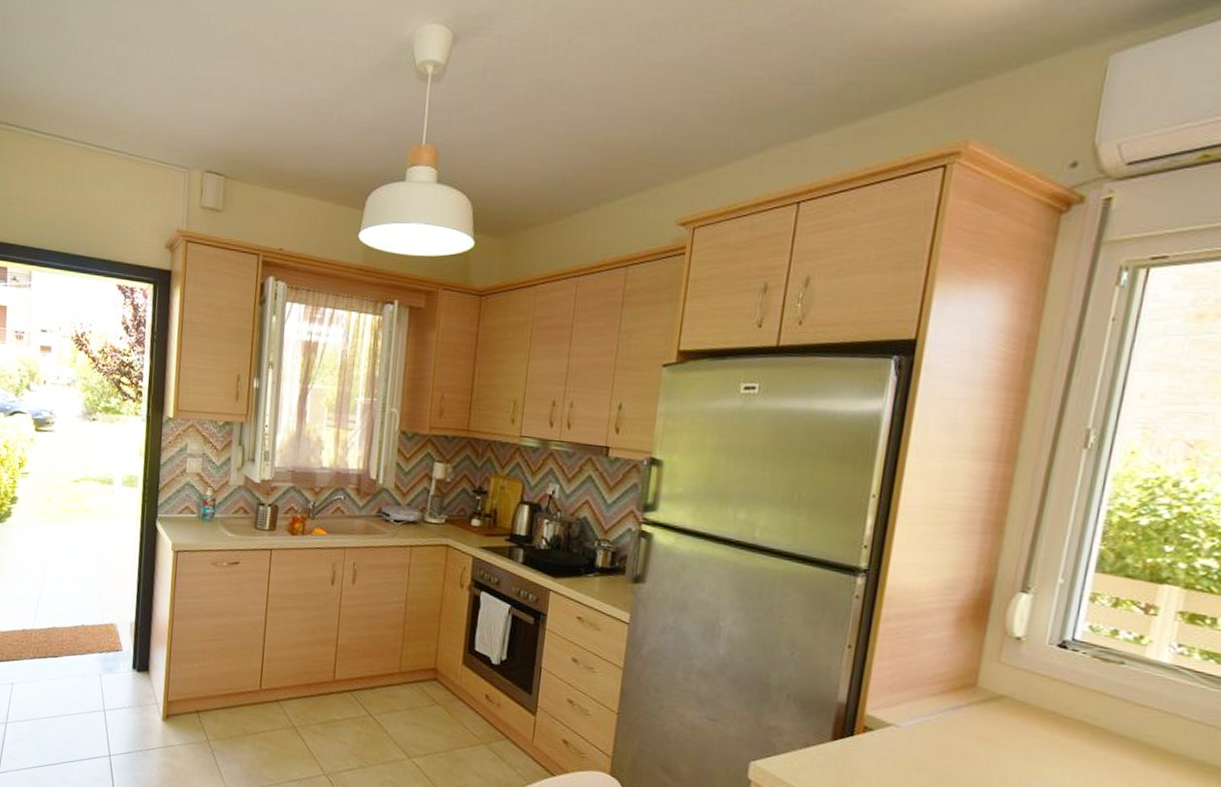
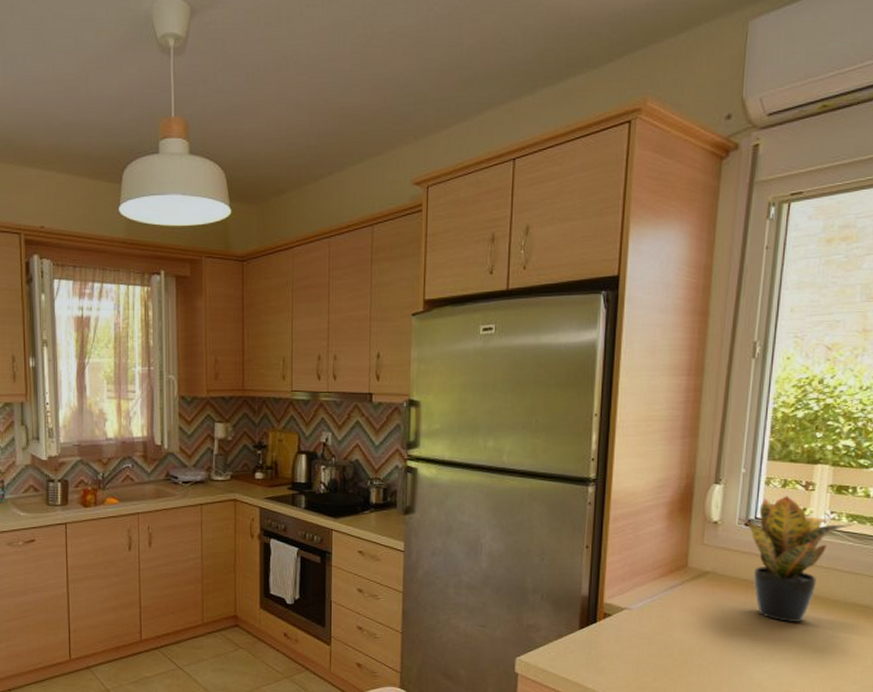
potted plant: none [1049,617,1212,774] -> present [738,496,855,622]

